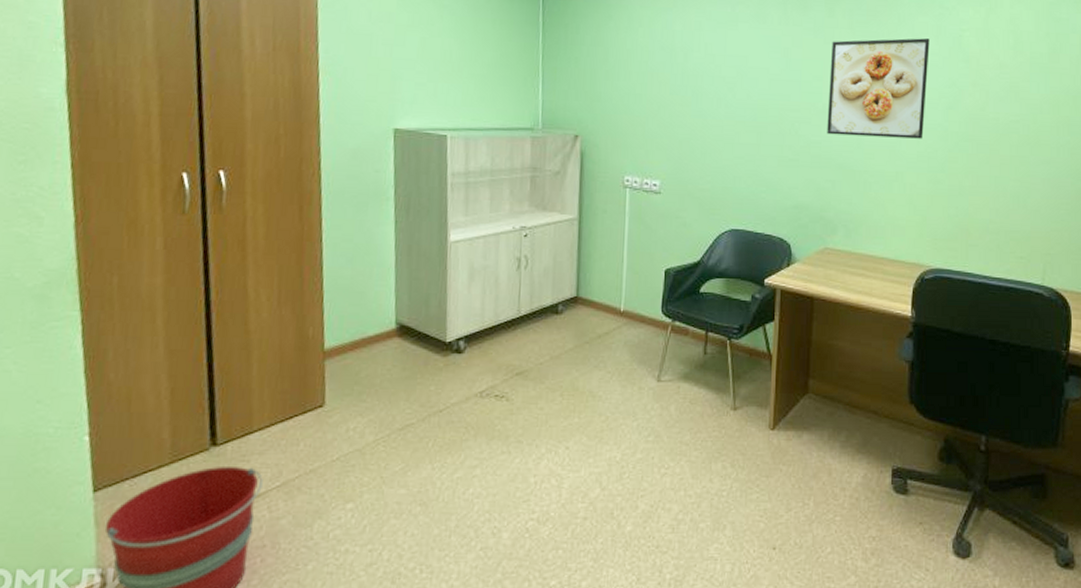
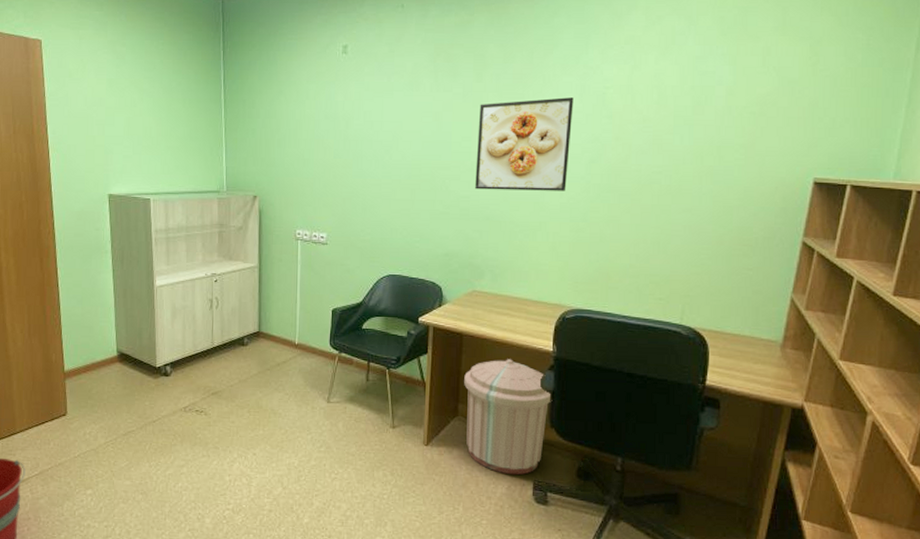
trash can: none [815,326,912,461] -> present [464,359,553,475]

